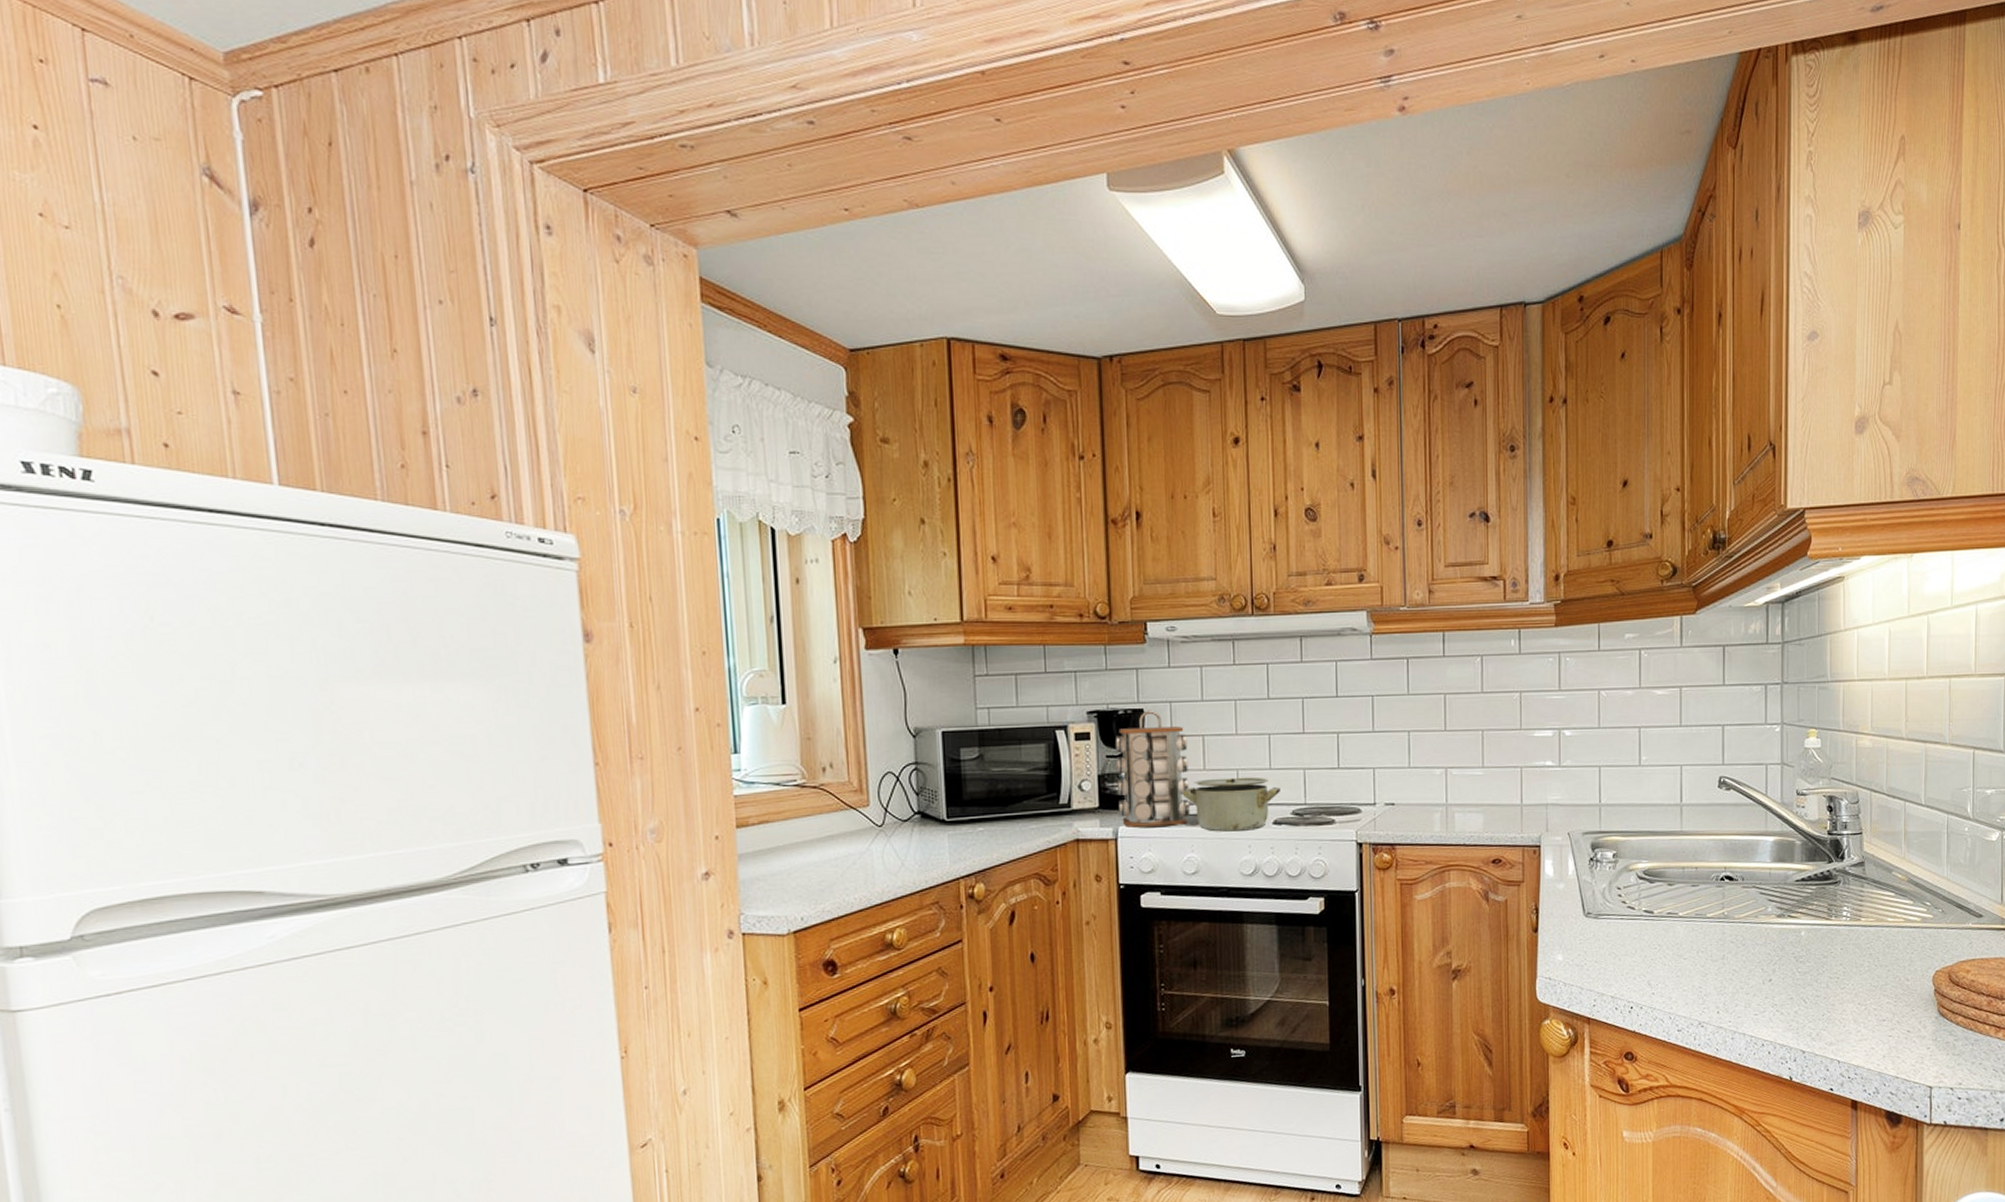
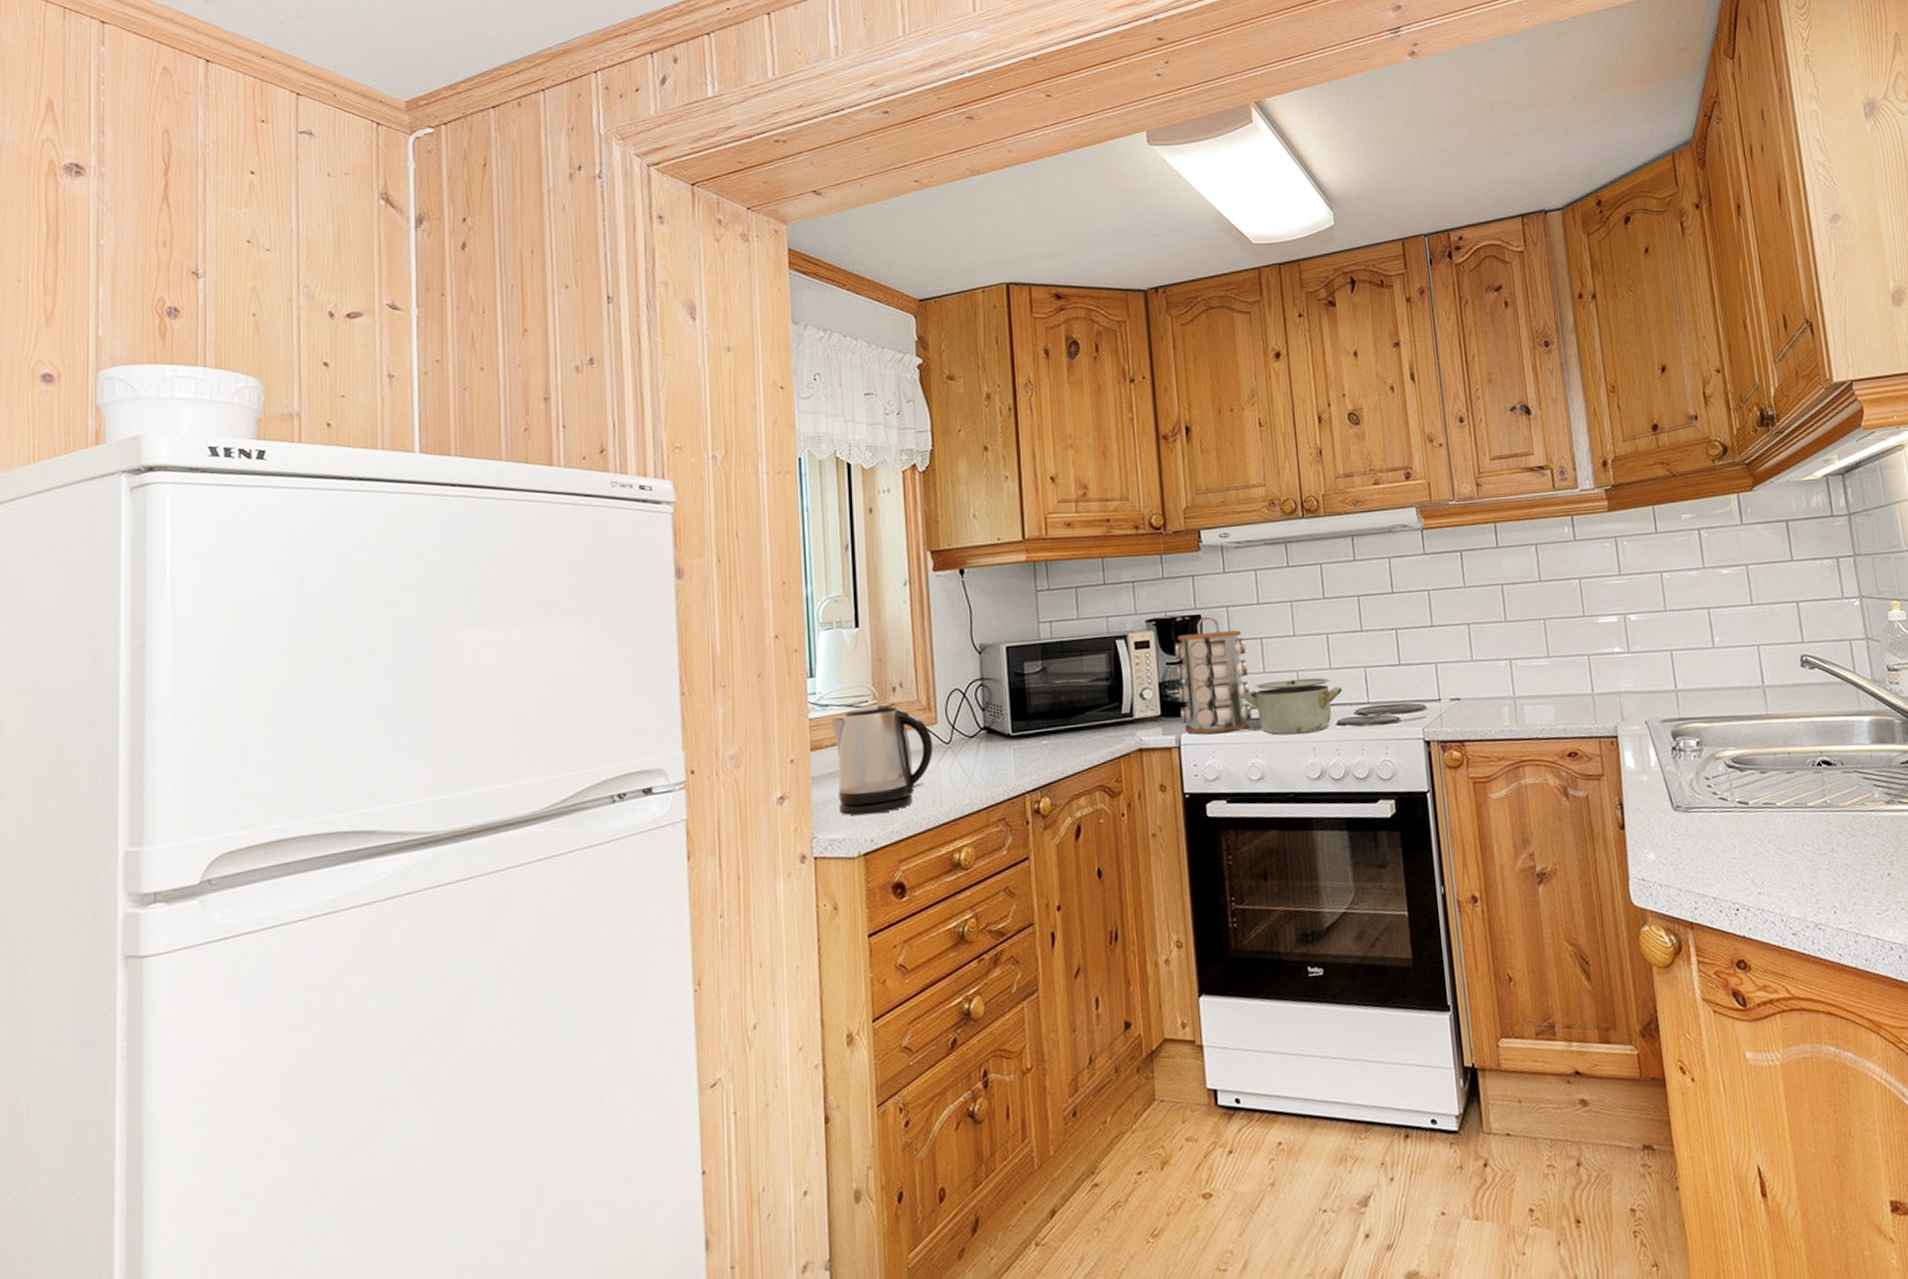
kettle: none [757,784,866,894] -> present [830,704,934,816]

